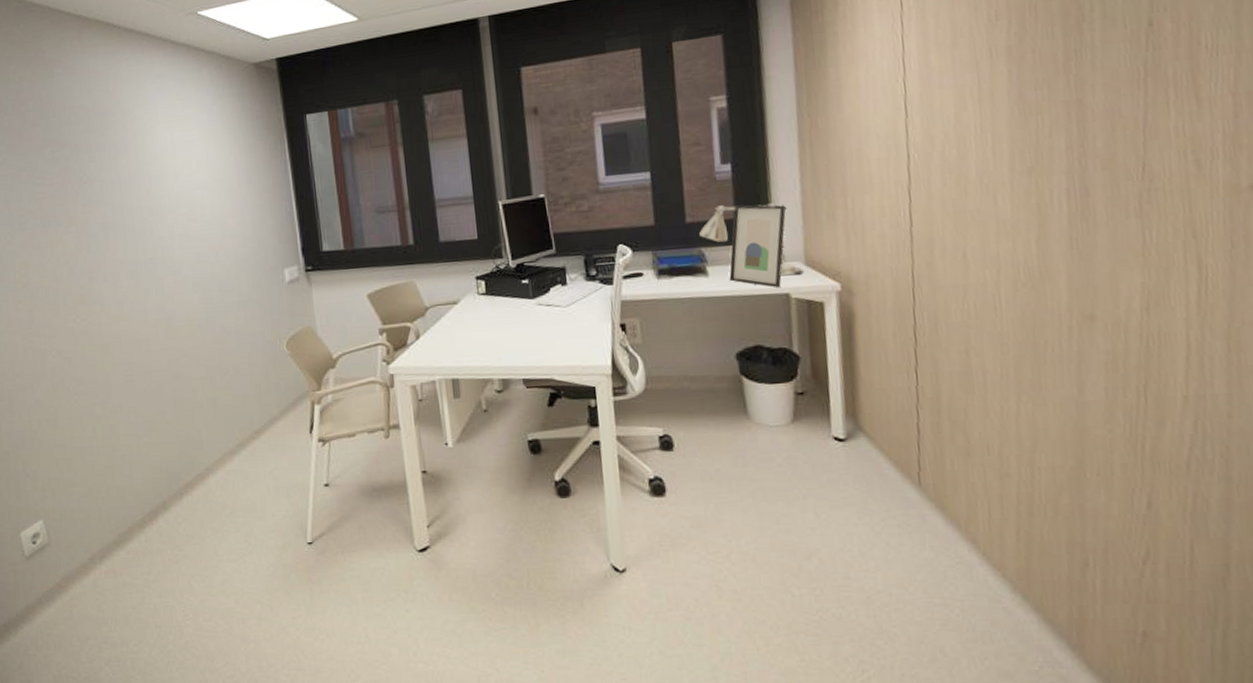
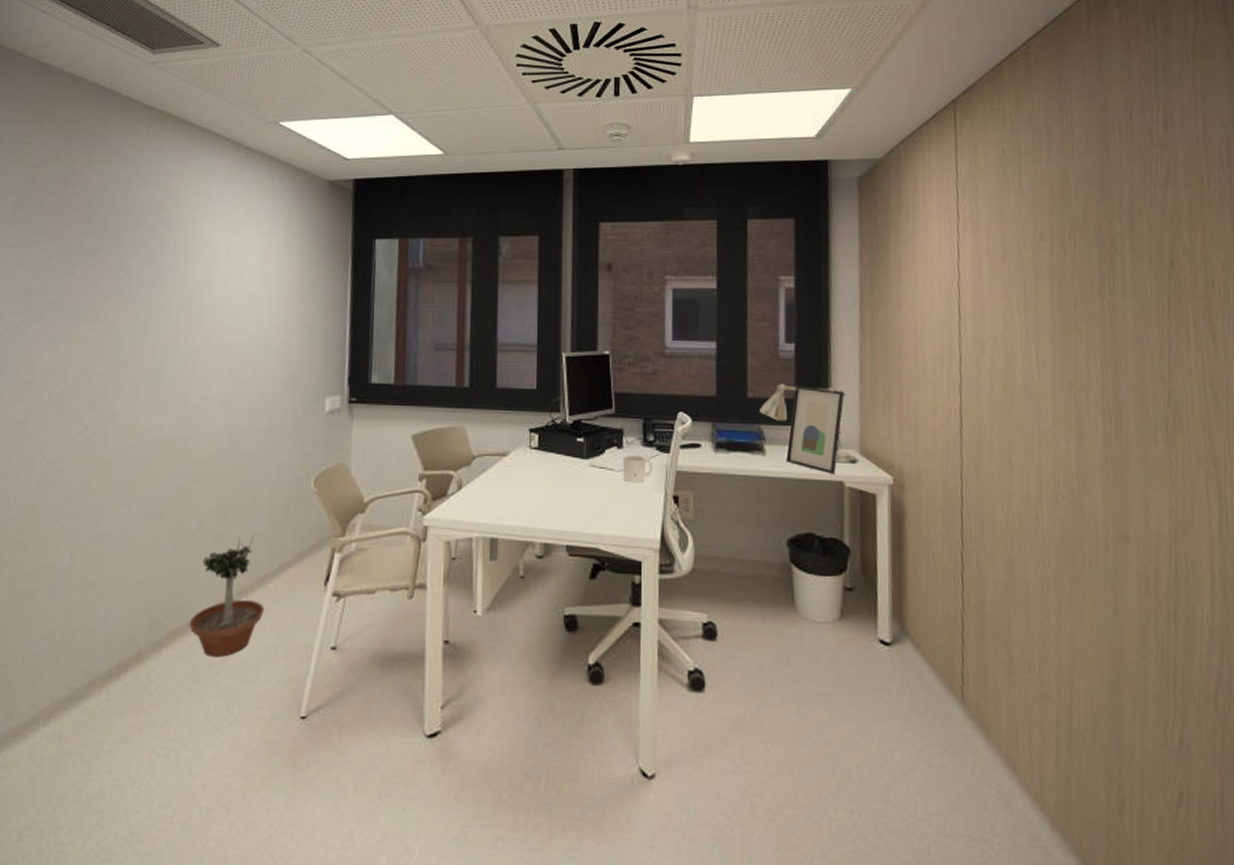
potted tree: none [200,395,262,500] -> present [189,534,265,657]
mug: none [568,290,598,317] -> present [623,454,653,483]

